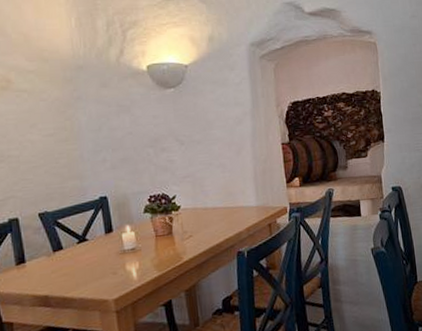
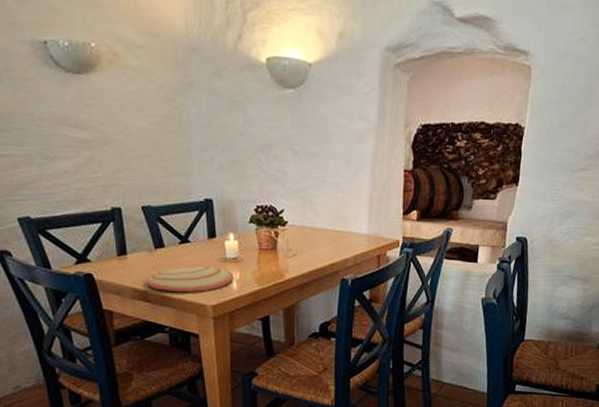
plate: none [46,260,133,293] -> present [146,265,234,293]

